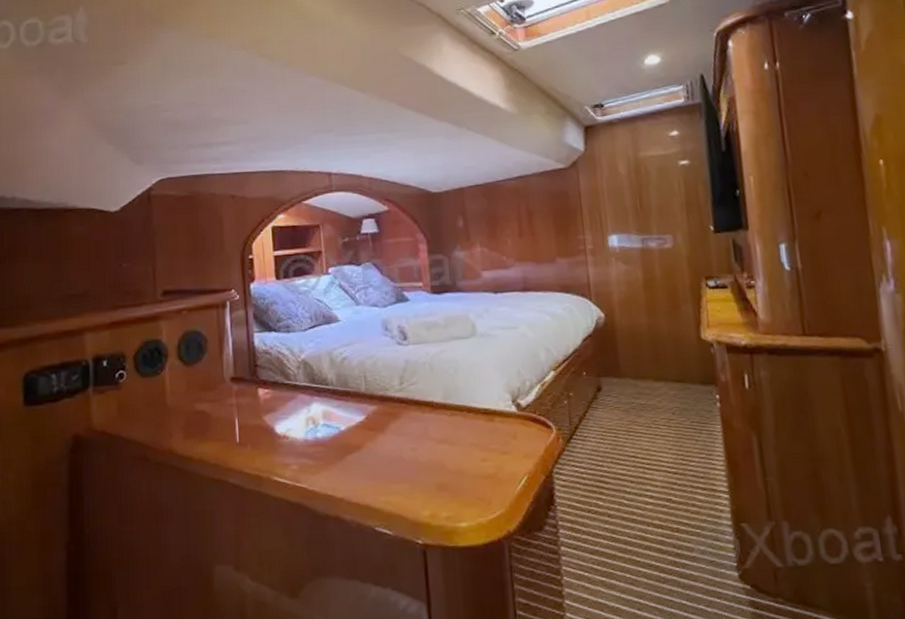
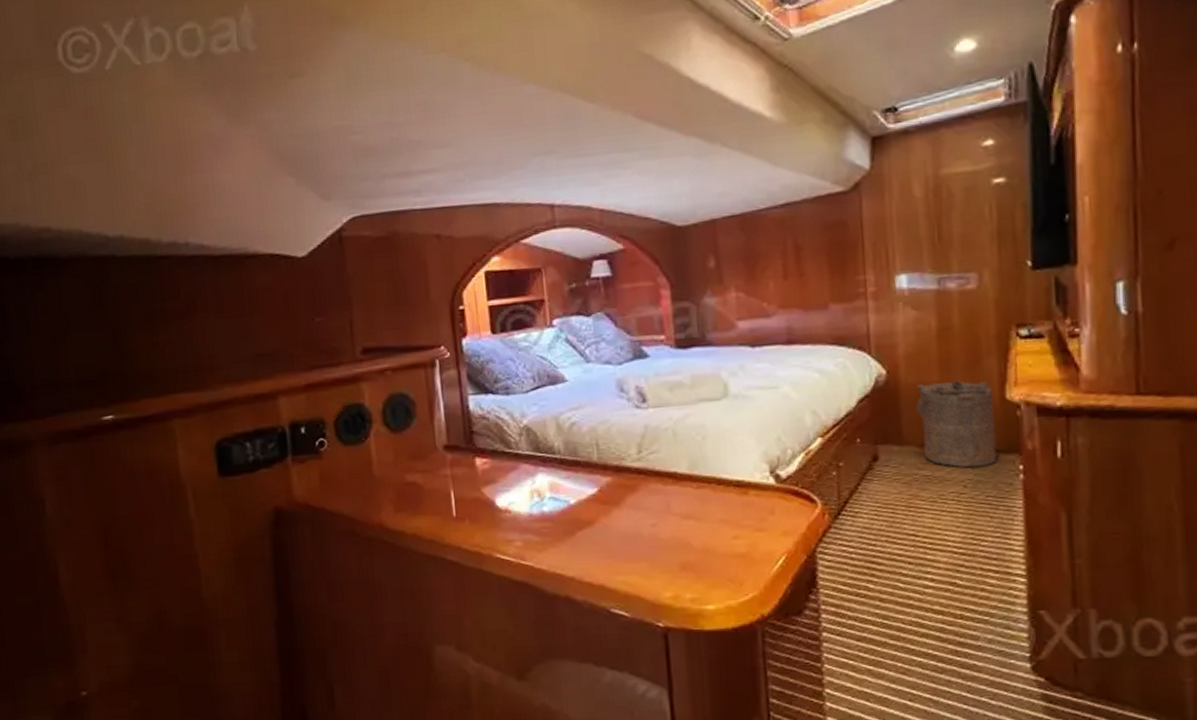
laundry hamper: none [629,323,697,398] -> present [916,380,997,468]

